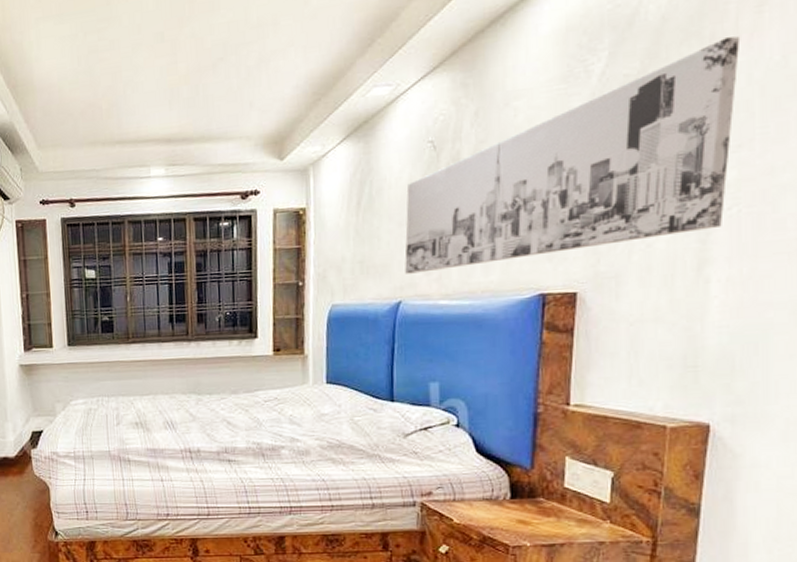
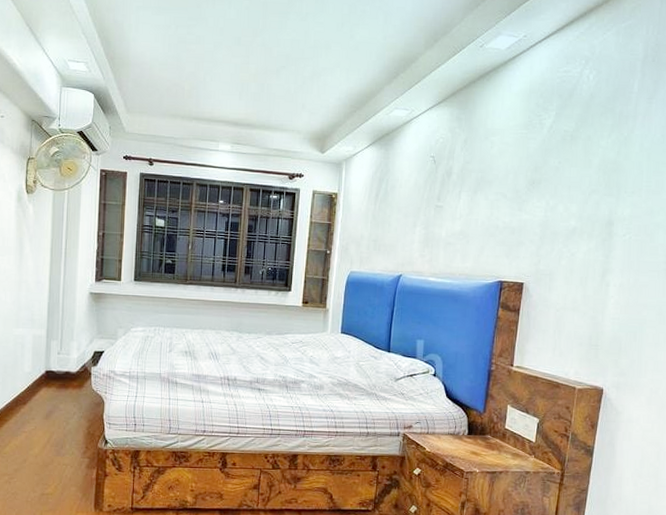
wall art: present [405,36,741,274] -> none [406,116,638,255]

